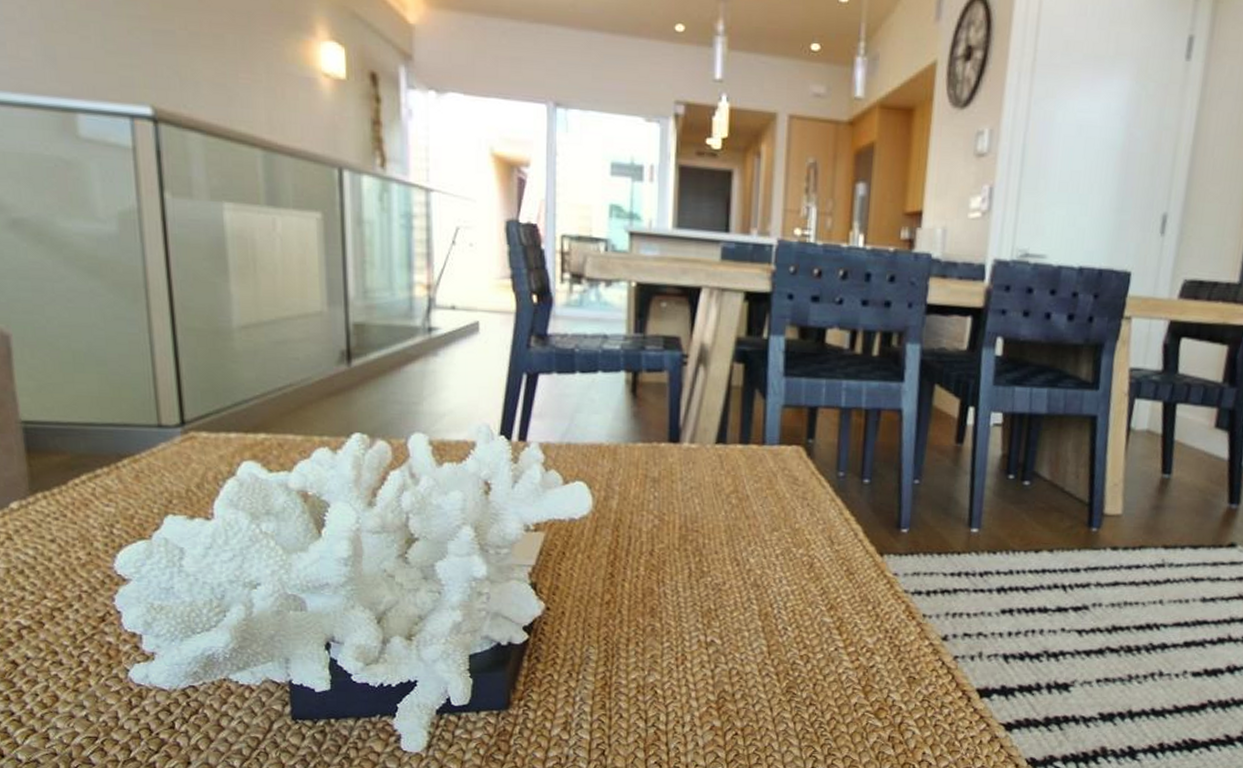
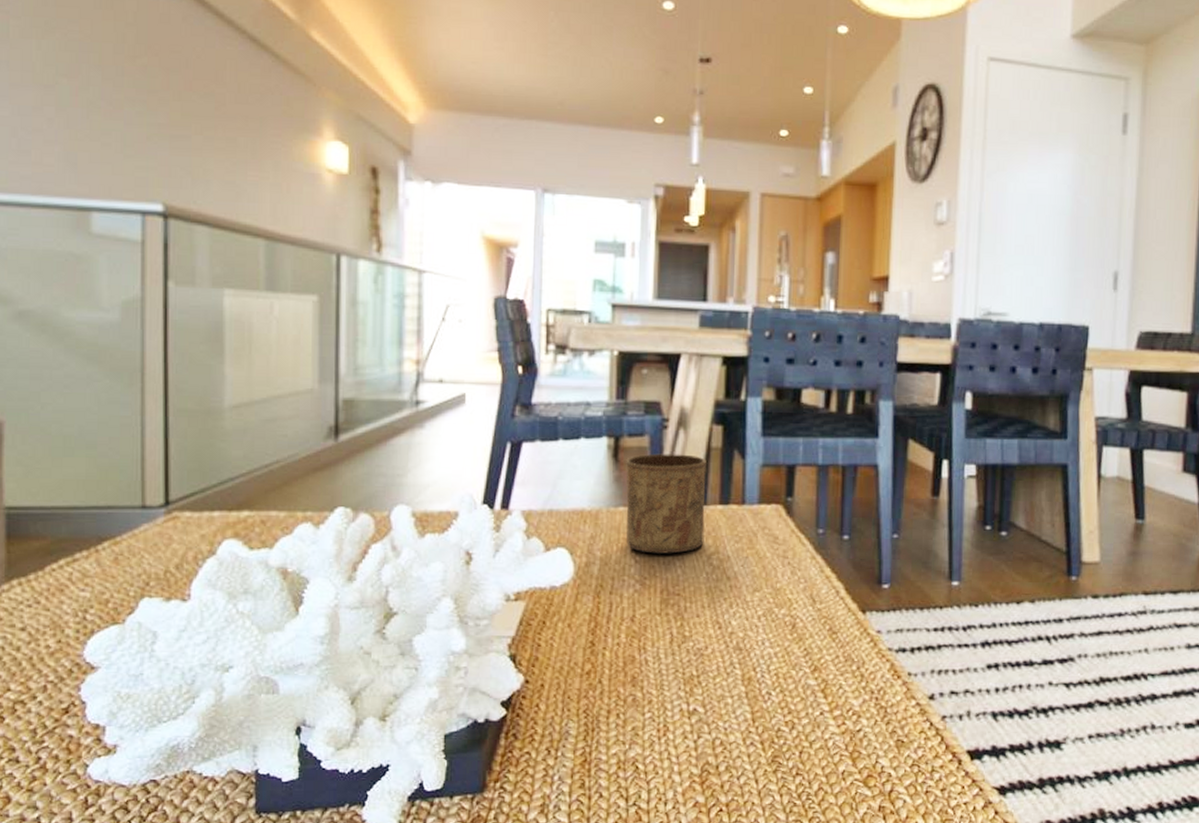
cup: none [644,390,727,491] -> present [626,453,707,554]

